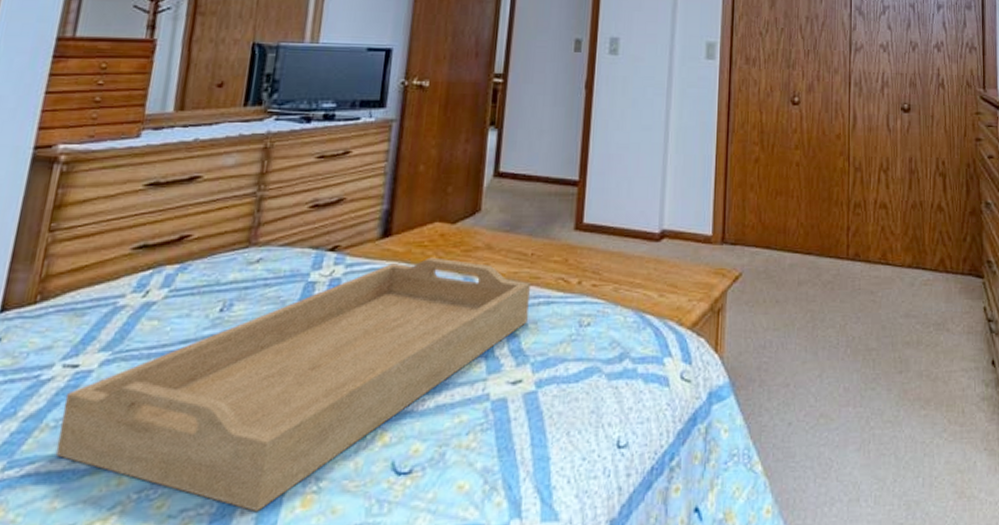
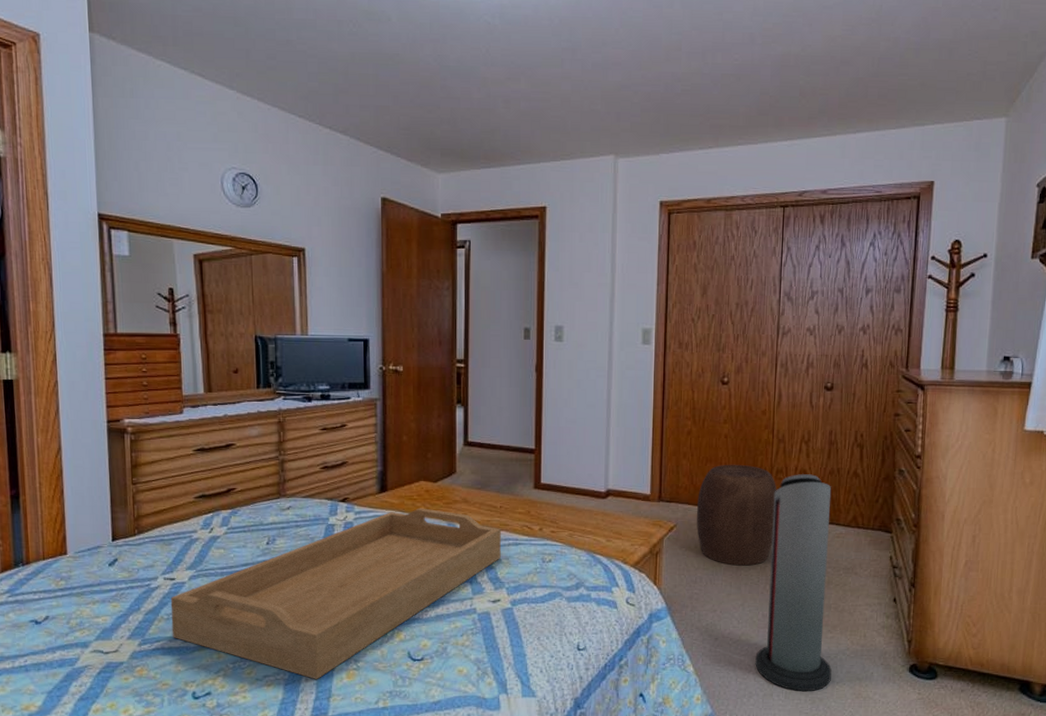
stool: none [766,197,856,324] -> present [697,464,777,566]
air purifier: none [837,208,928,493] -> present [755,474,832,692]

